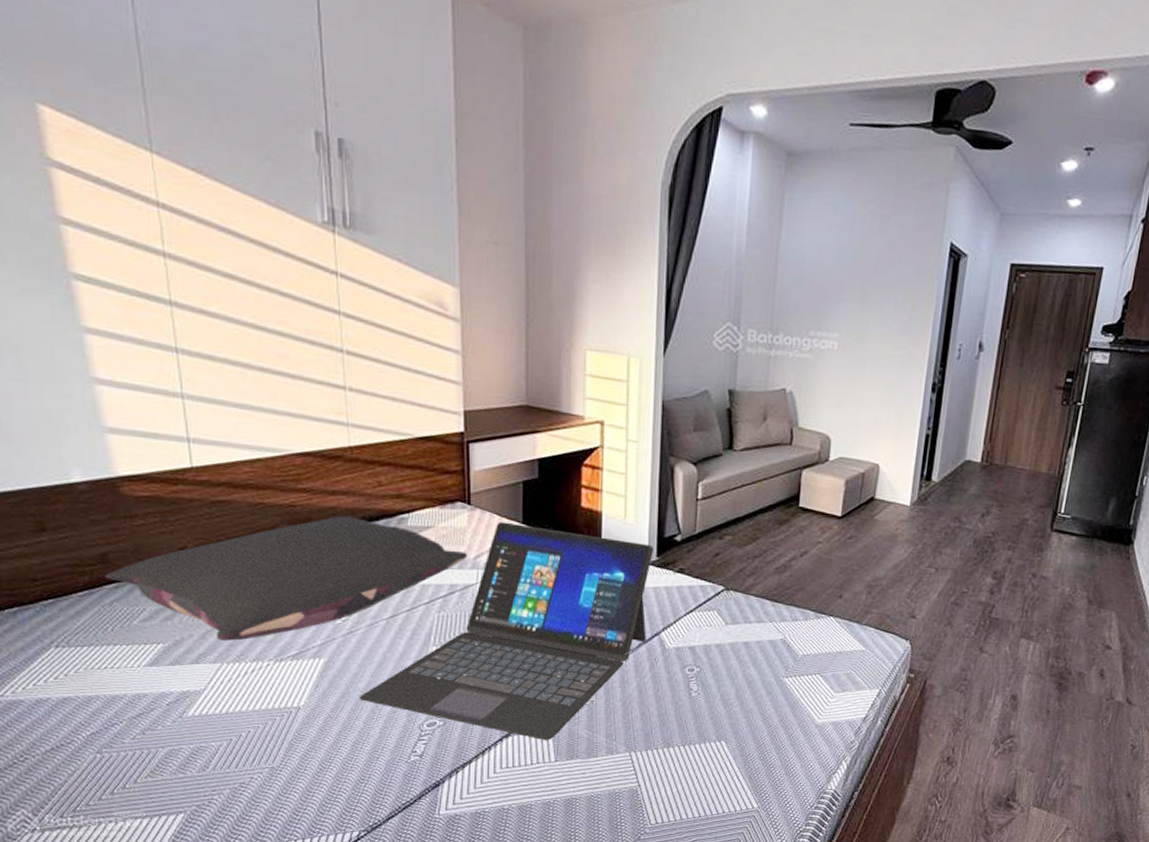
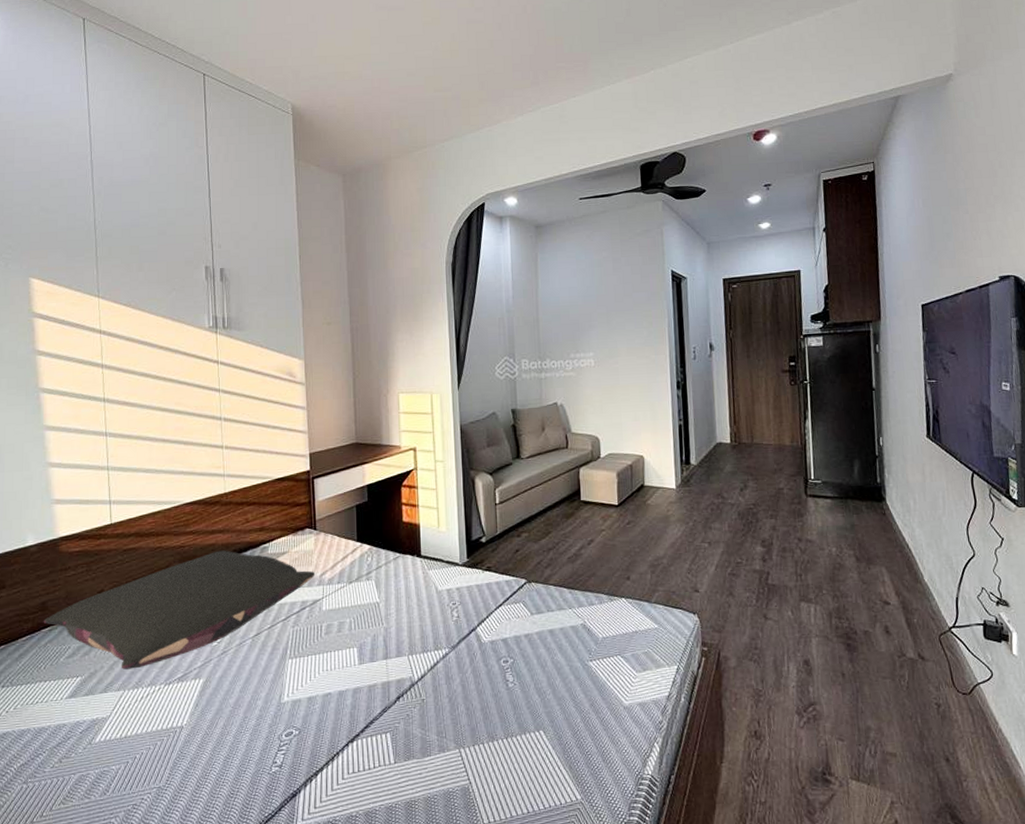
laptop: present [359,522,654,741] -> none [230,541,465,743]

